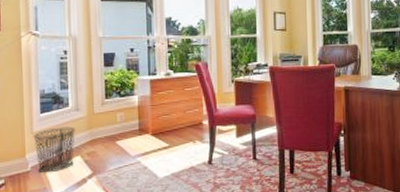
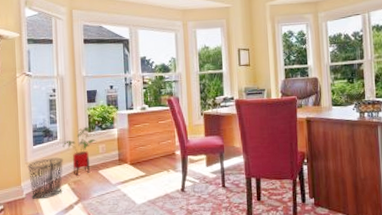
house plant: none [74,92,115,147] -> present [62,126,97,176]

